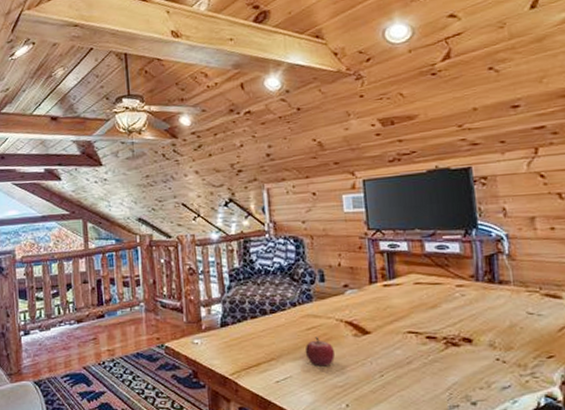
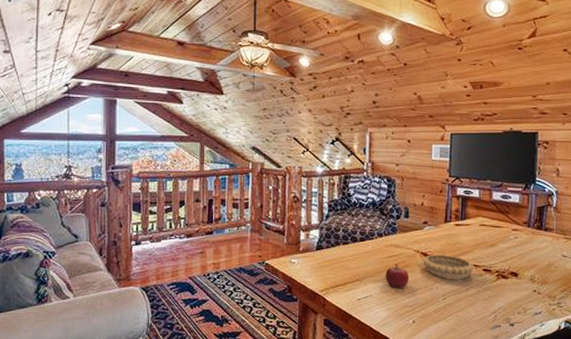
decorative bowl: none [348,322,415,351] -> present [422,255,474,279]

